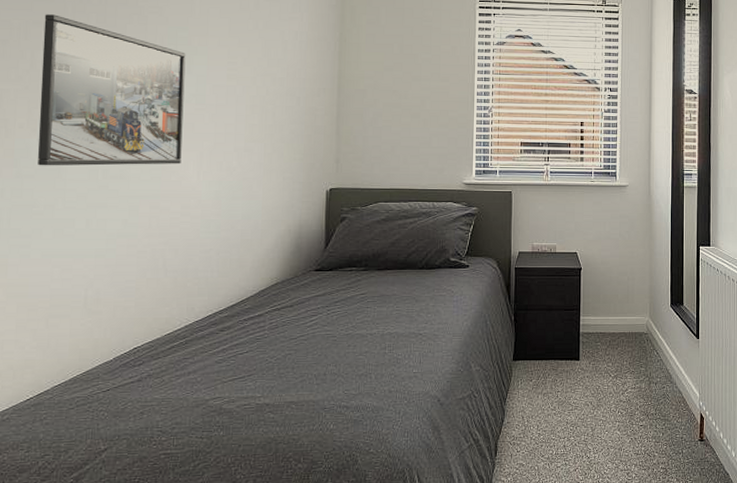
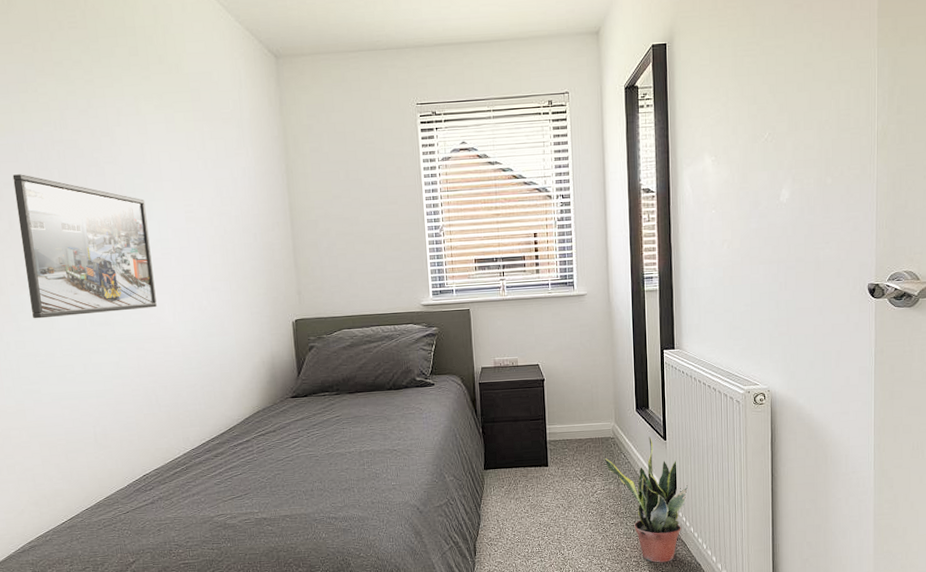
potted plant: none [636,334,719,471] -> present [604,436,689,563]

